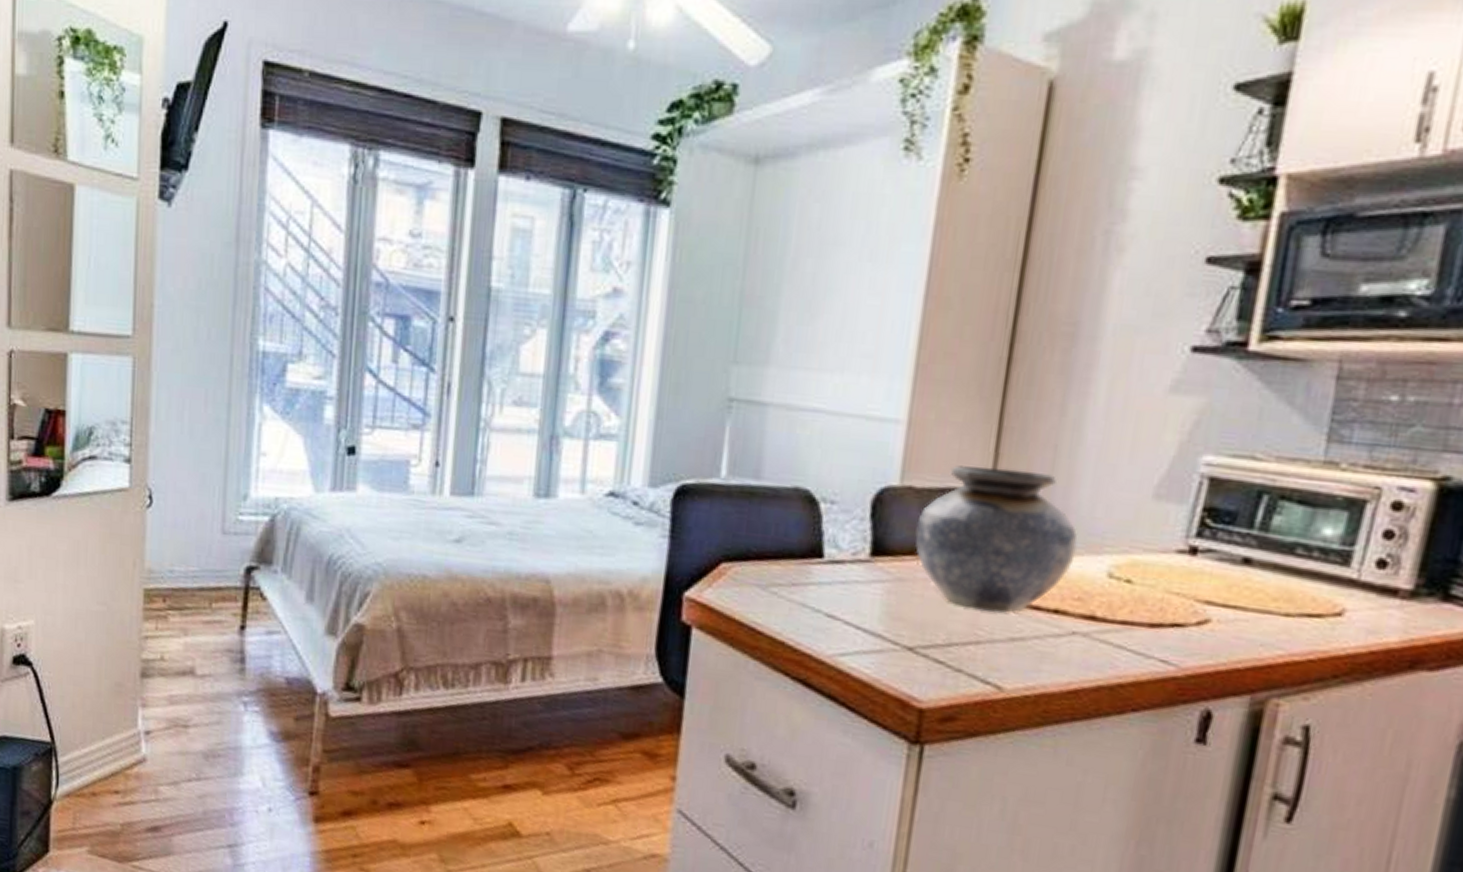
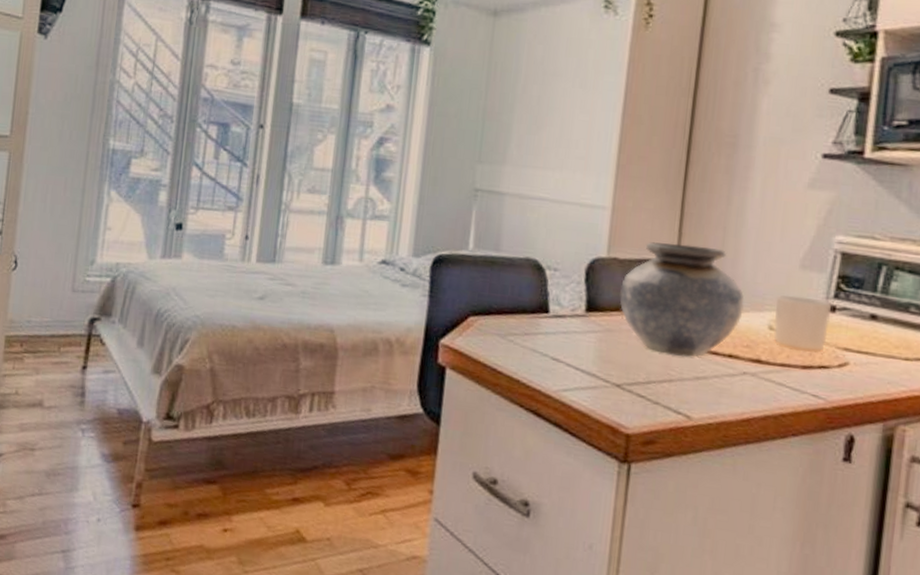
mug: none [1113,533,1192,607] -> present [773,295,831,353]

